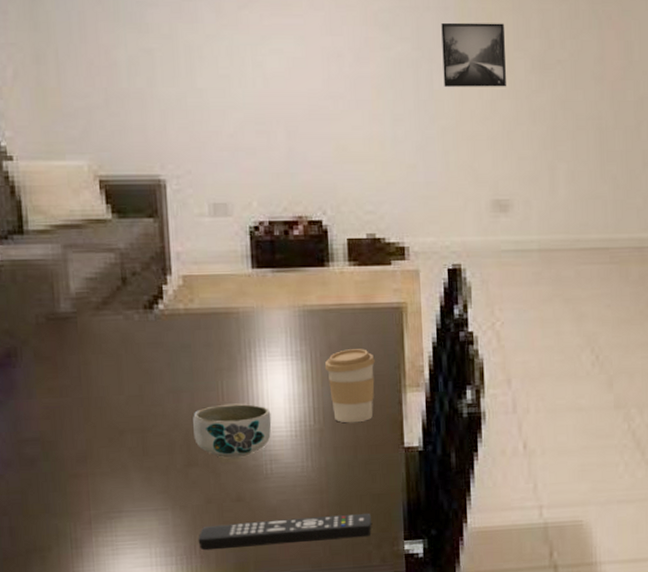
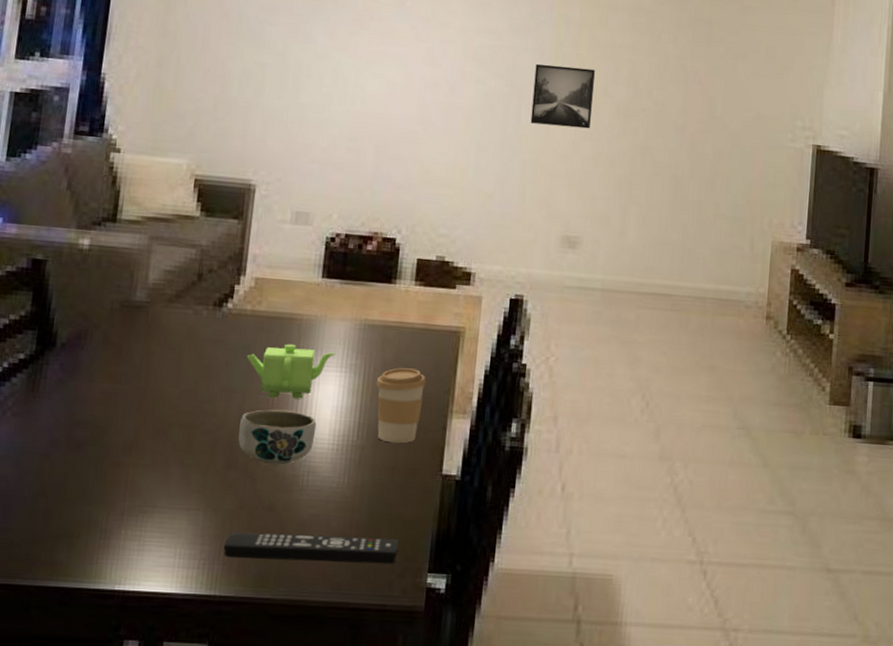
teapot: none [188,338,279,394] -> present [246,344,336,399]

